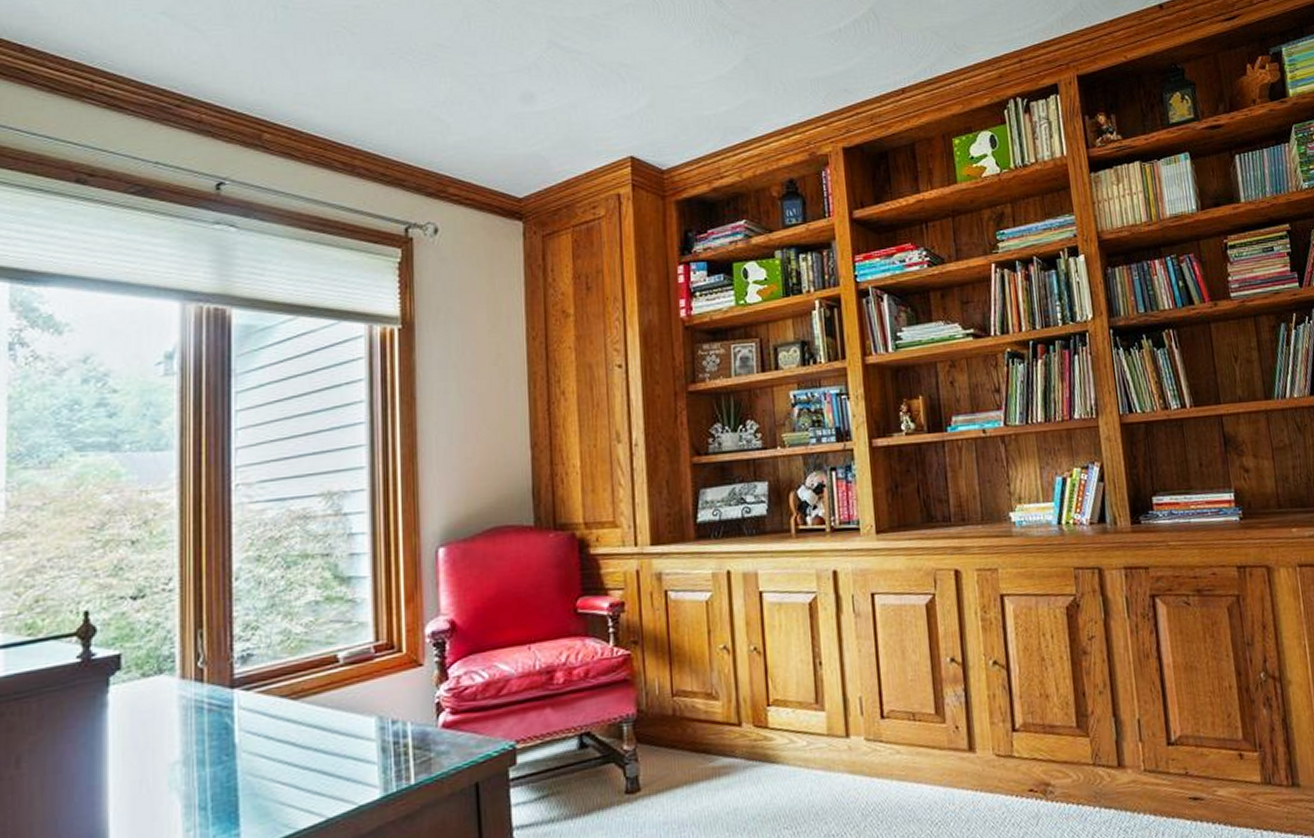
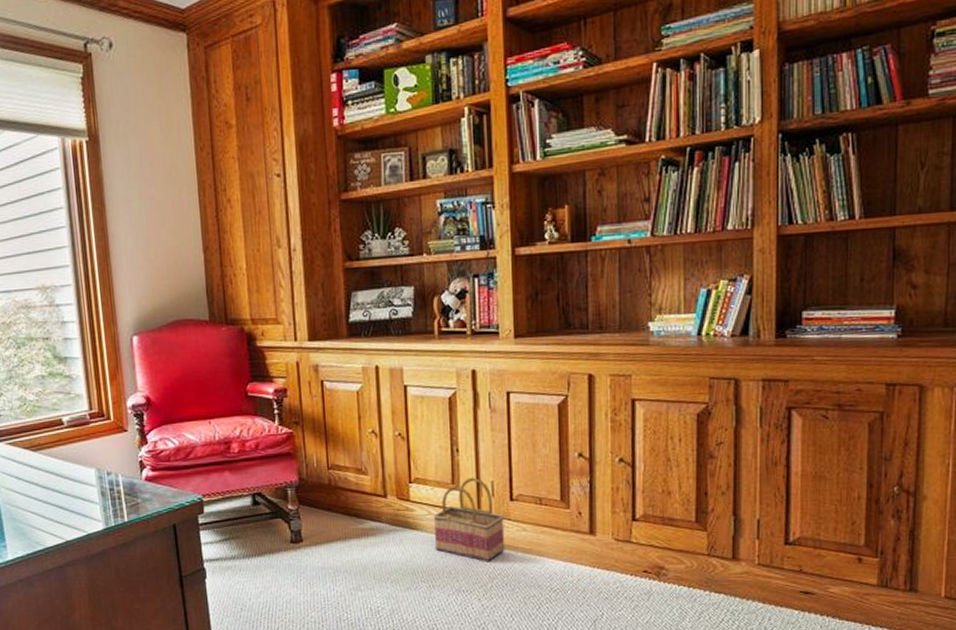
basket: none [795,693,878,797] -> present [433,477,505,562]

